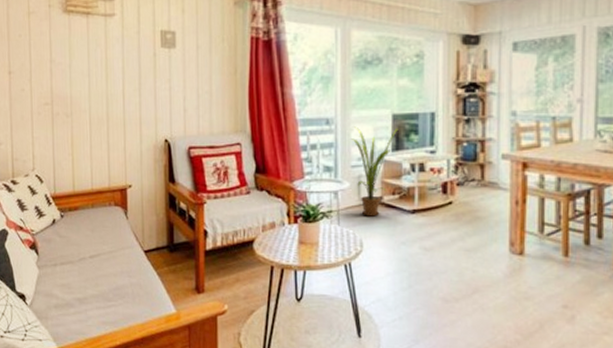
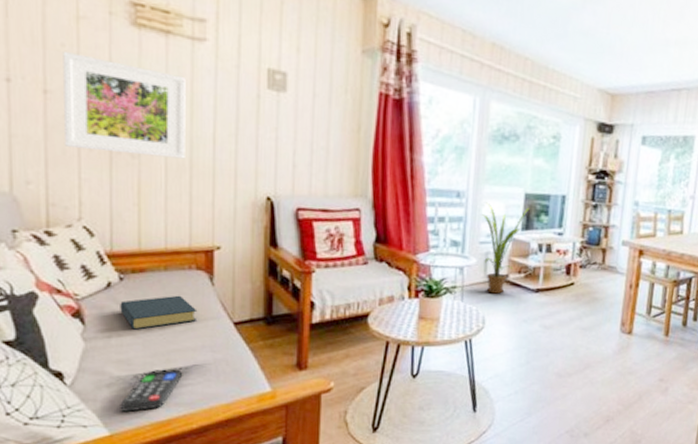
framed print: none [20,41,103,114] -> present [63,52,186,159]
hardback book: none [62,228,117,259] -> present [120,295,198,330]
remote control: none [64,291,107,329] -> present [120,368,182,412]

